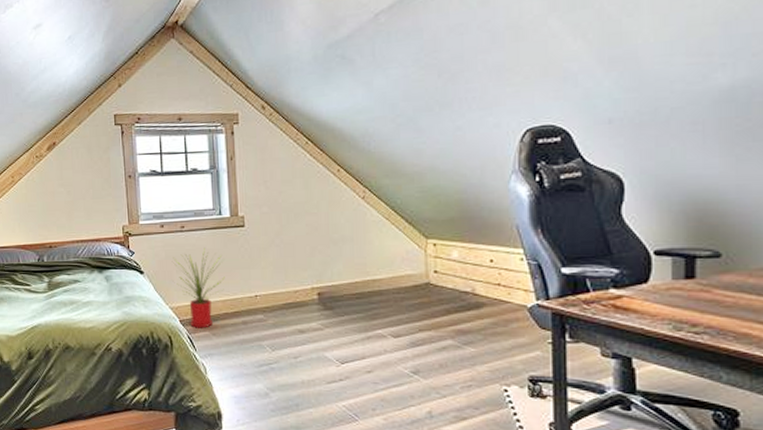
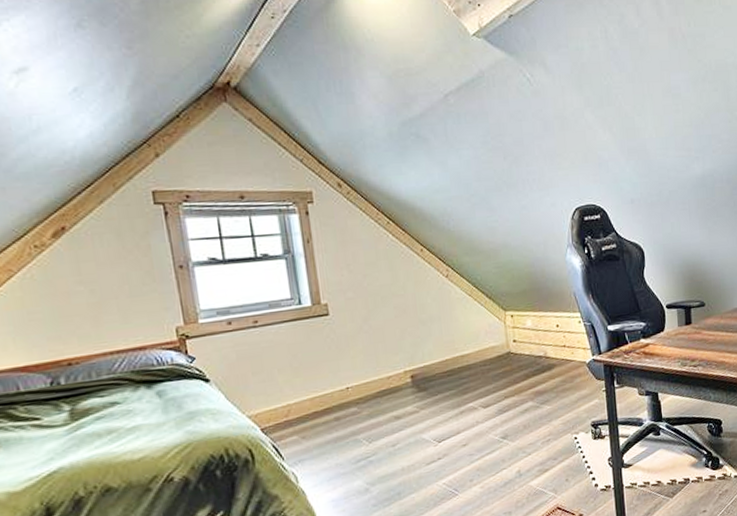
house plant: present [173,247,225,328] -> none [246,342,311,435]

